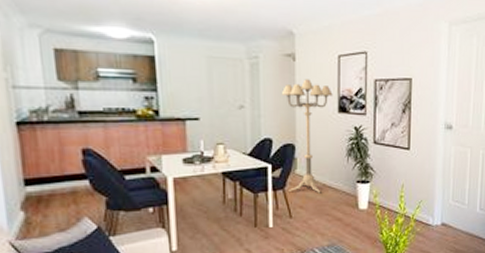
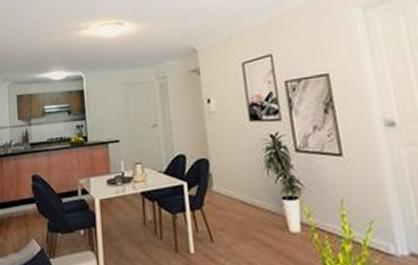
floor lamp: present [281,79,333,193] -> none [189,91,248,213]

